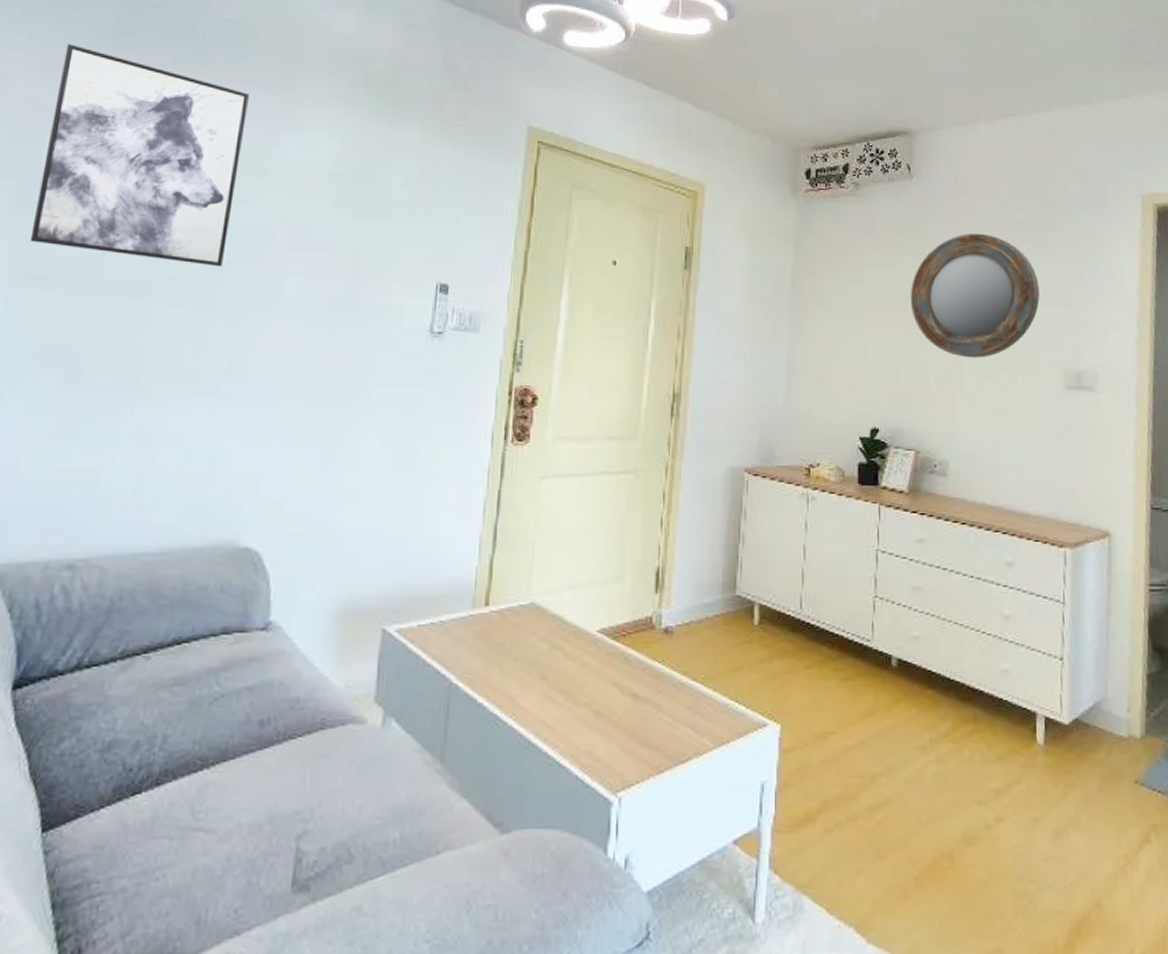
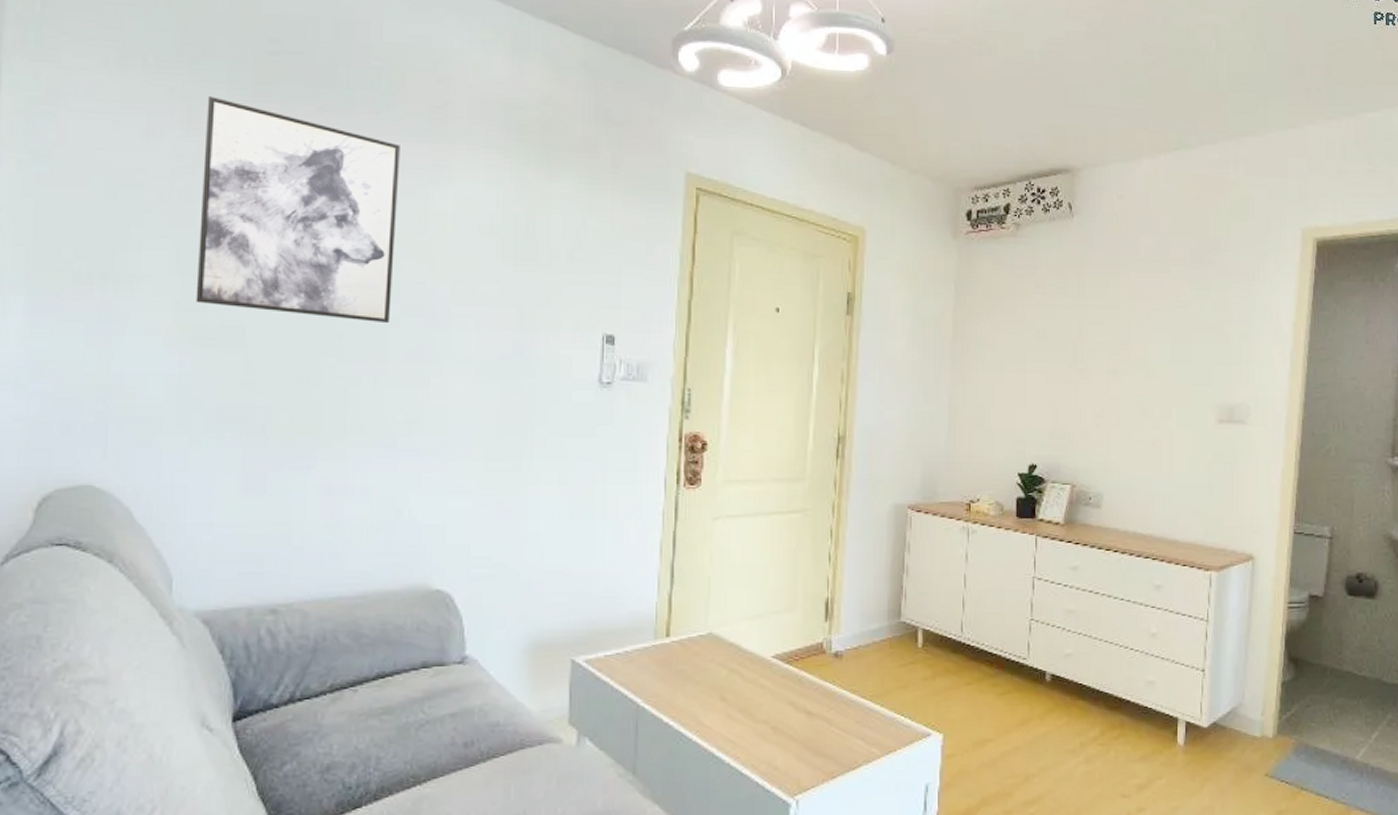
home mirror: present [910,233,1040,358] -> none [1069,271,1196,395]

